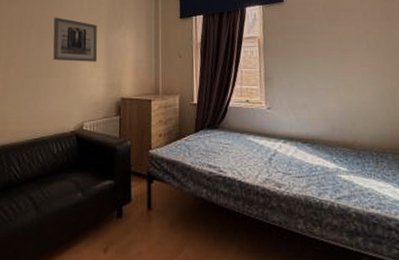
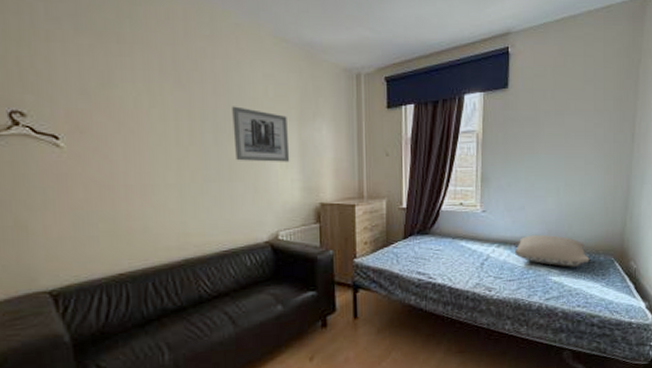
pillow: none [300,131,378,166] -> present [514,234,590,267]

